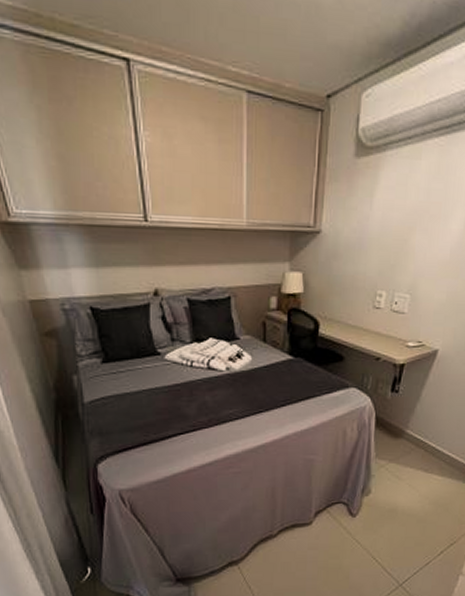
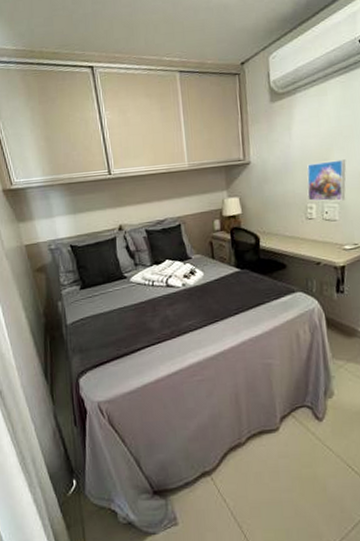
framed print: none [379,242,427,292] -> present [307,159,346,201]

